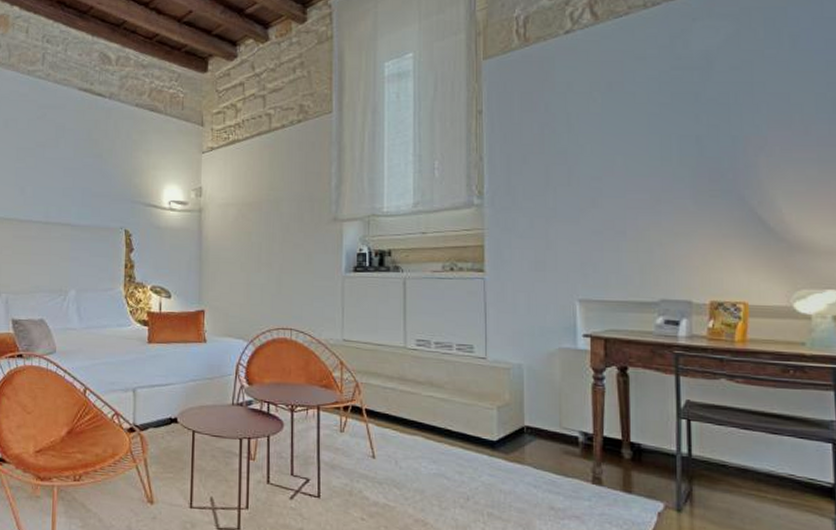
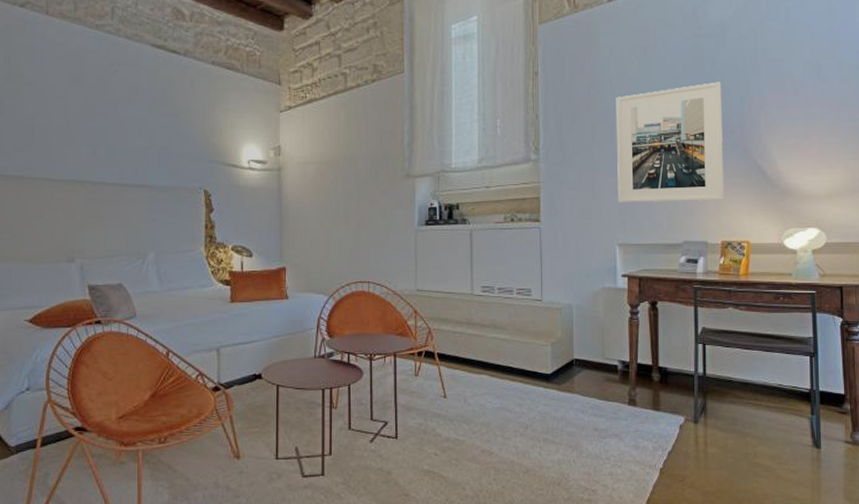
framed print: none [574,119,713,255] -> present [615,81,725,203]

